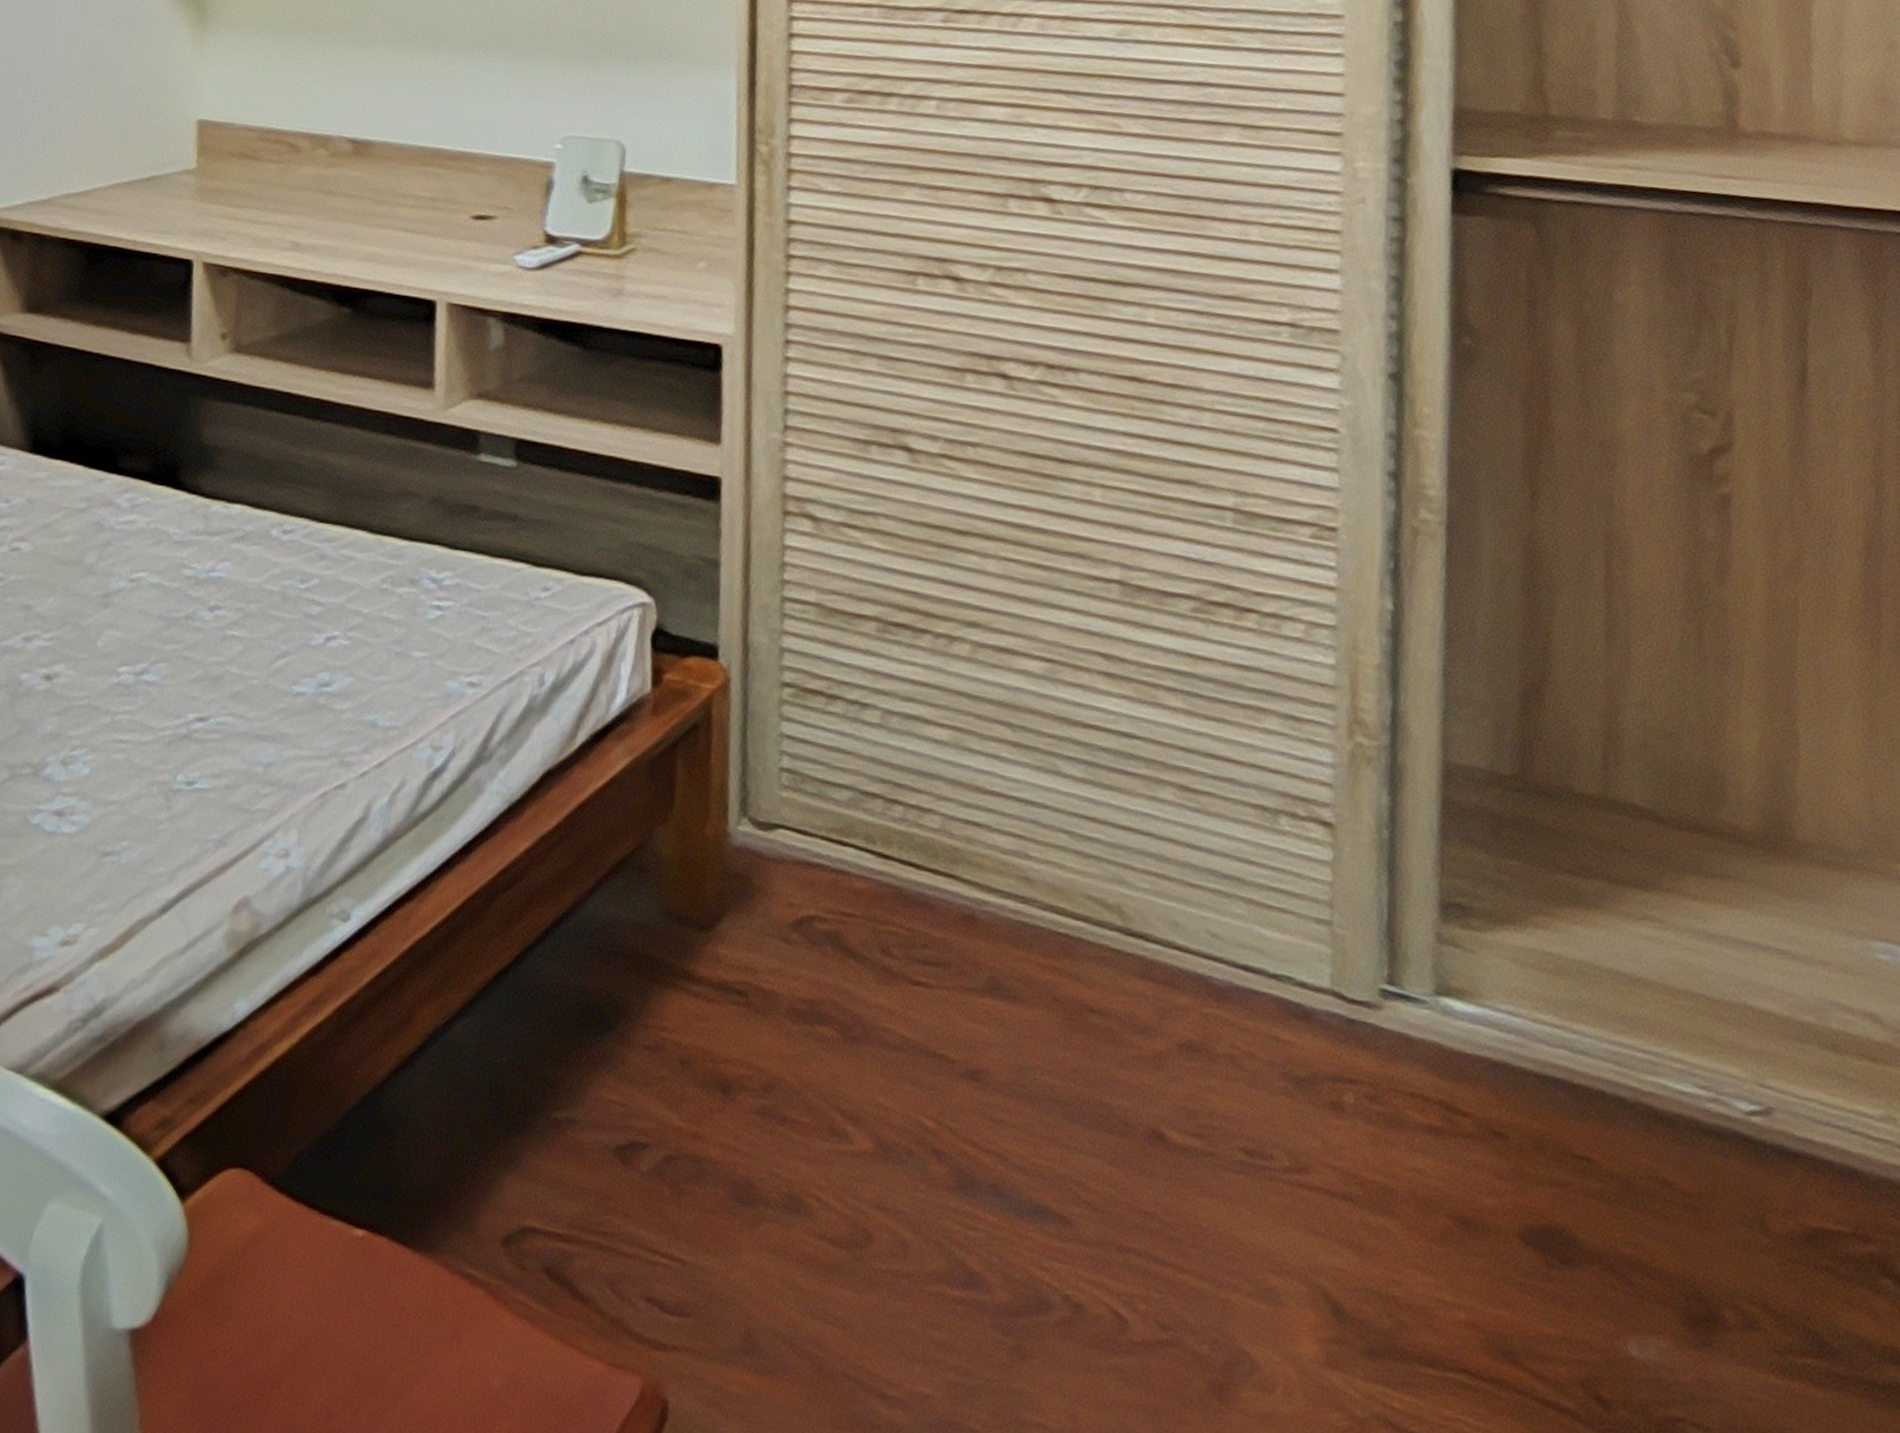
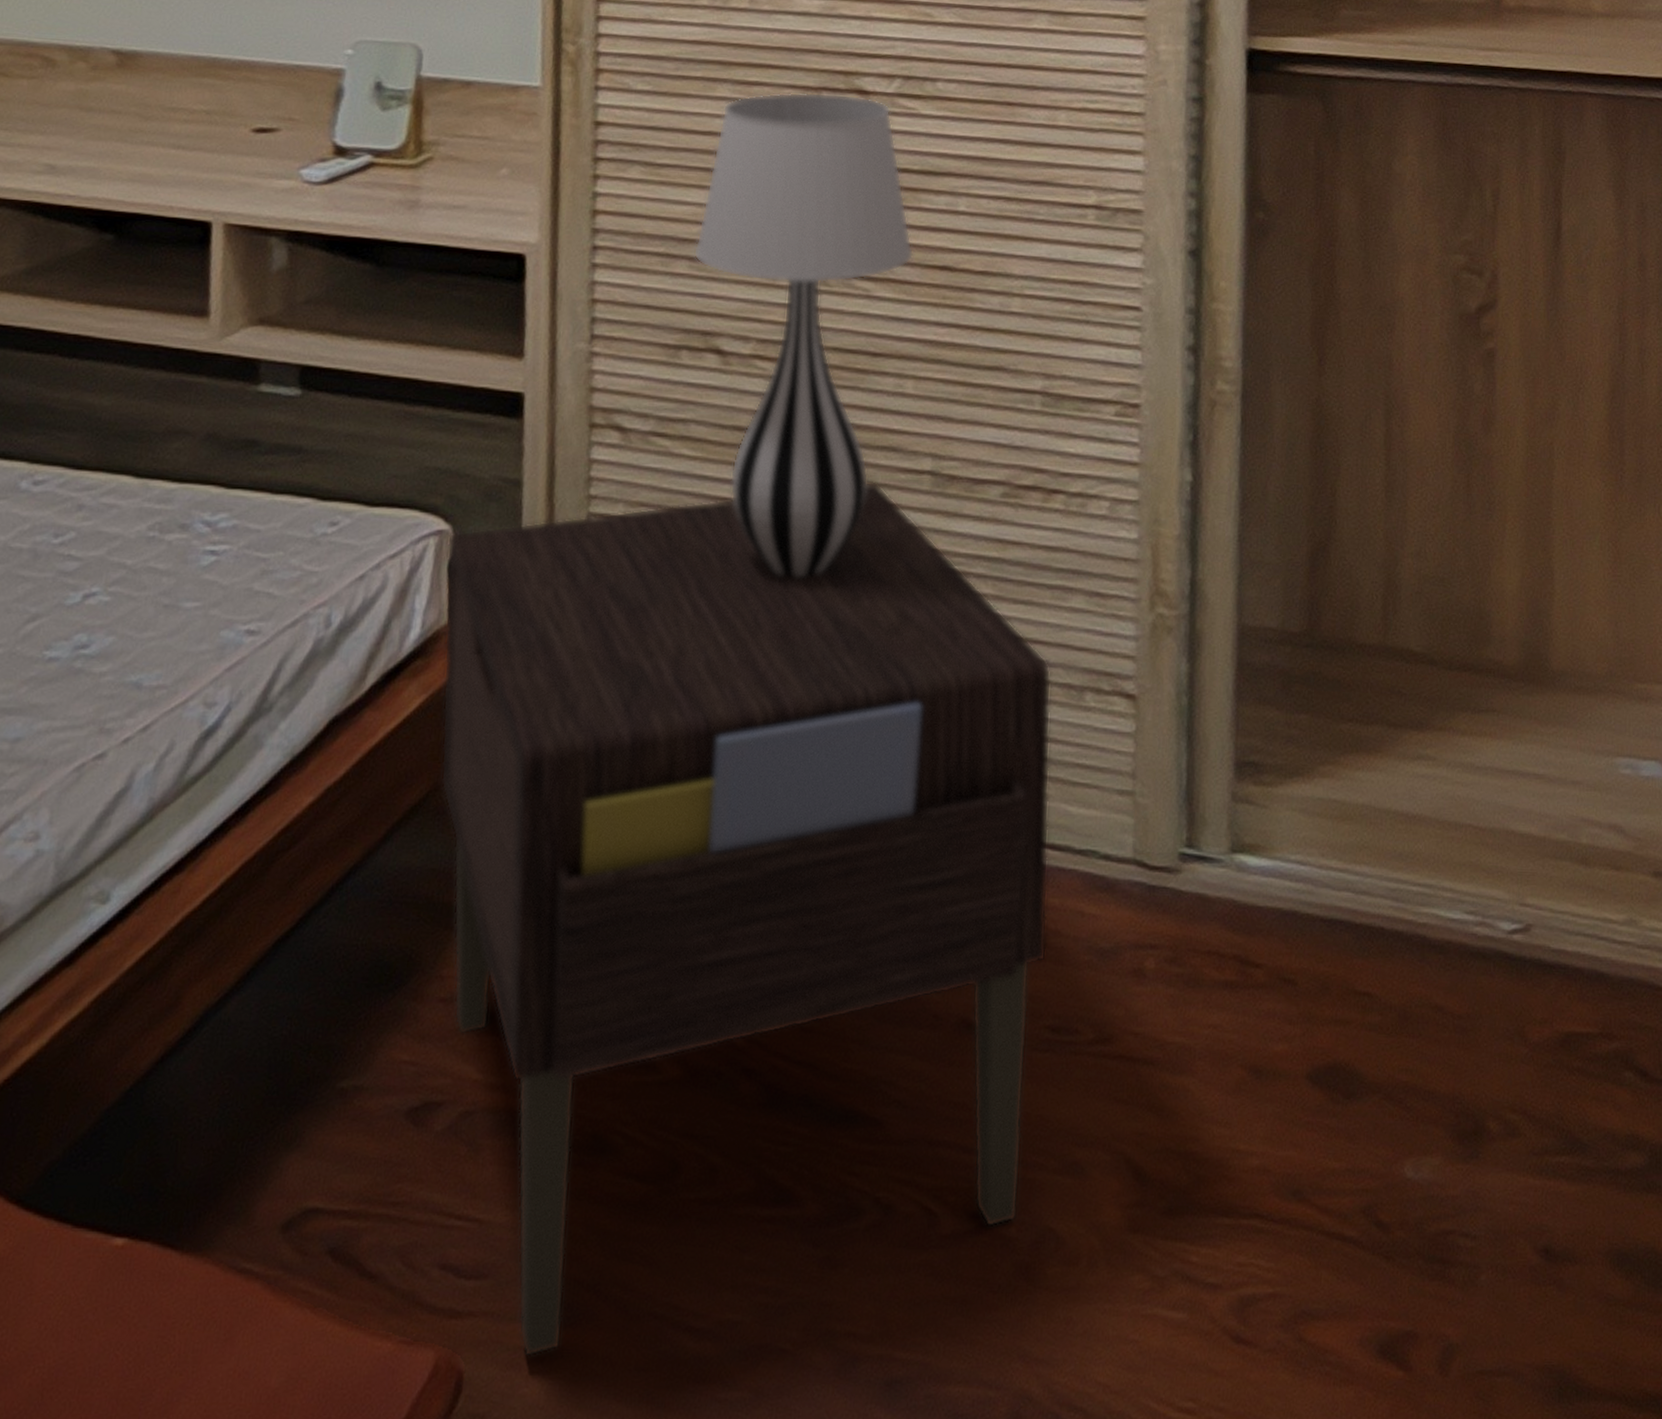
nightstand: none [645,586,1245,1399] -> present [440,481,1052,1358]
table lamp: none [882,197,1102,676] -> present [693,91,914,577]

